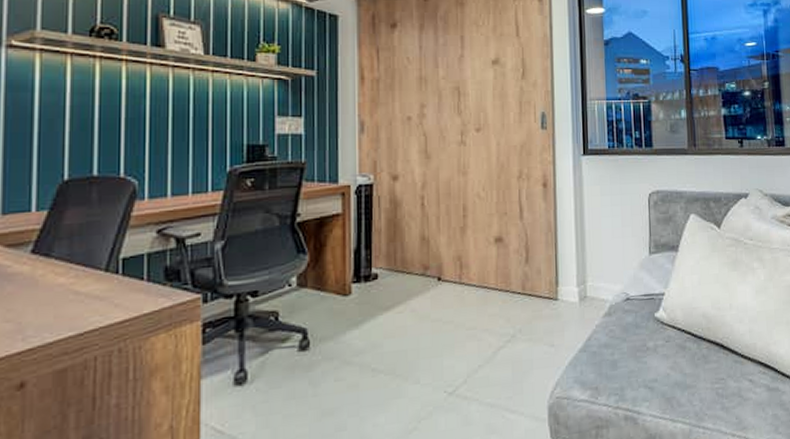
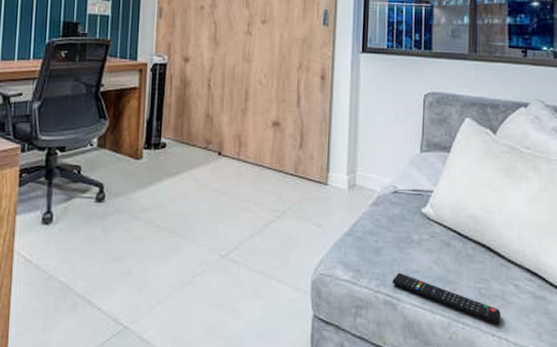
remote control: none [631,383,739,424] -> present [392,272,501,325]

